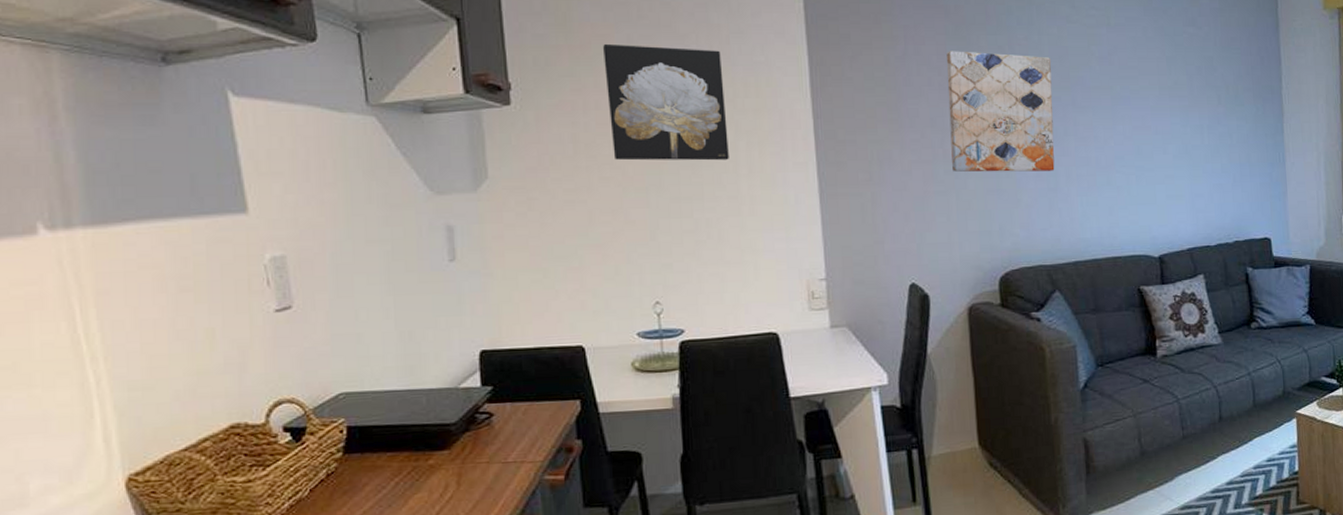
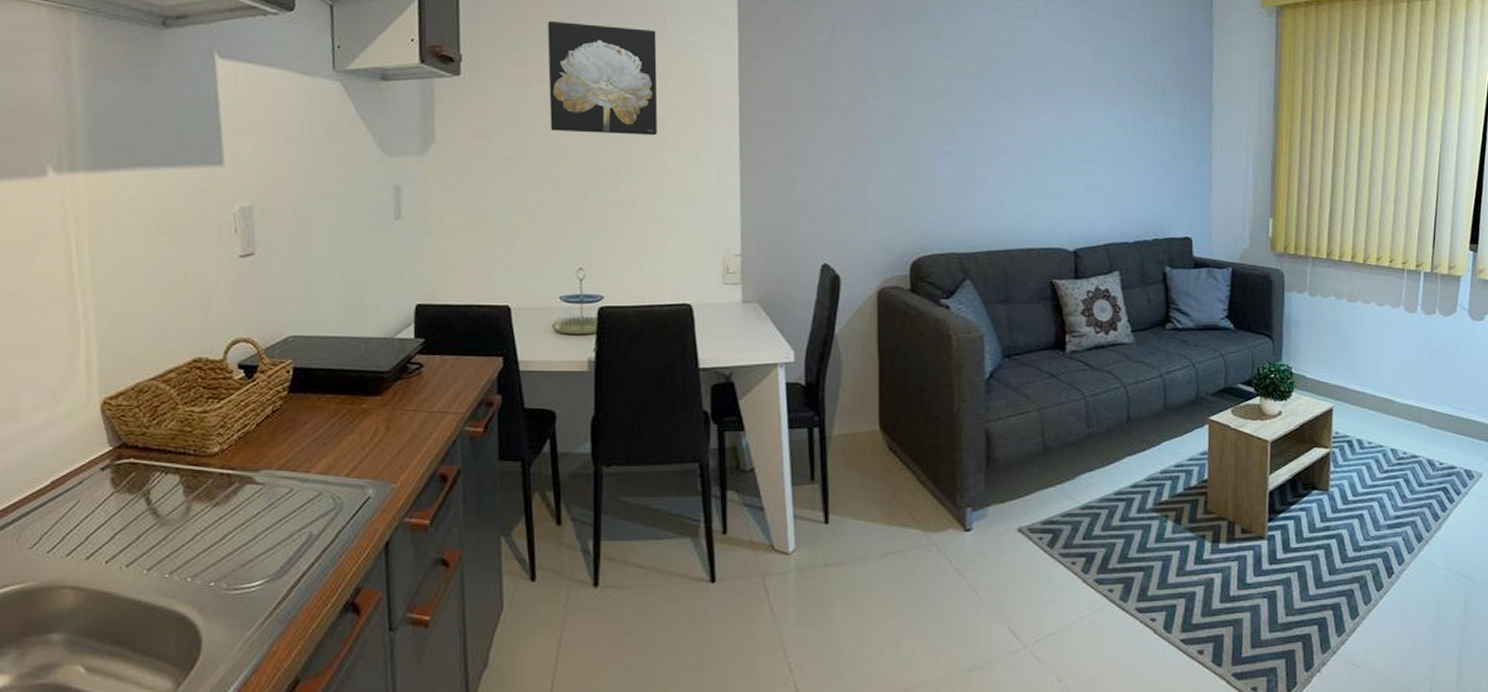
wall art: present [947,51,1055,172] -> none [871,37,976,160]

